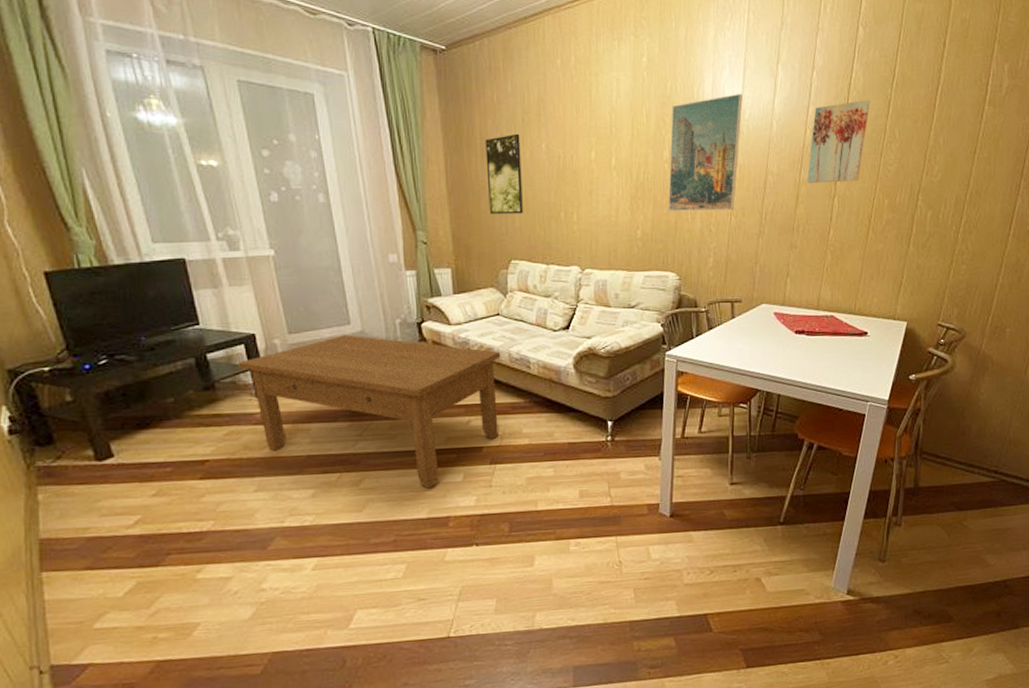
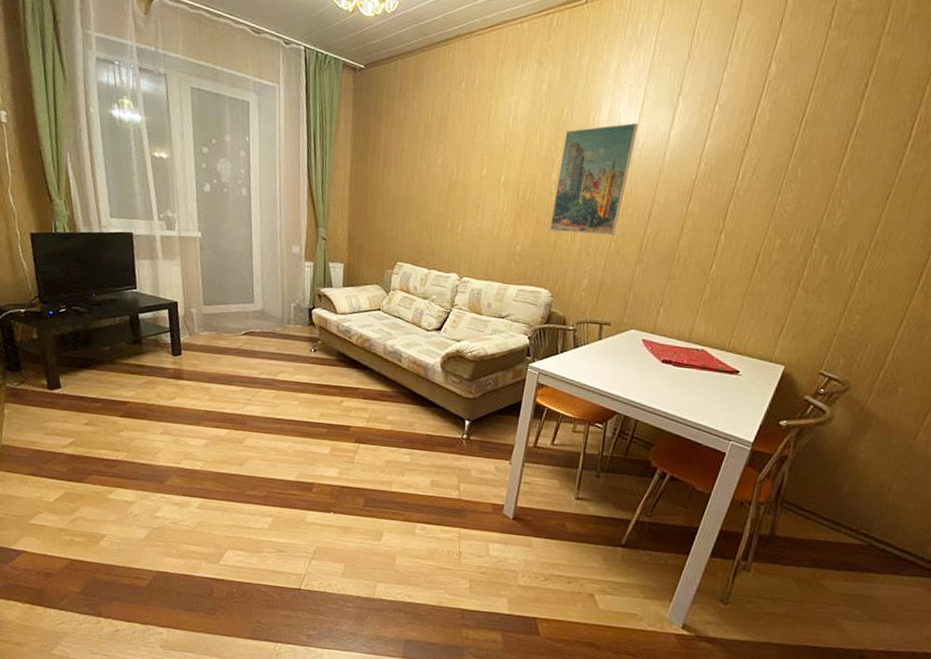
coffee table: present [238,334,501,489] -> none [161,311,377,456]
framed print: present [485,133,523,215] -> none [383,147,420,221]
wall art: present [807,99,871,183] -> none [695,136,774,218]

